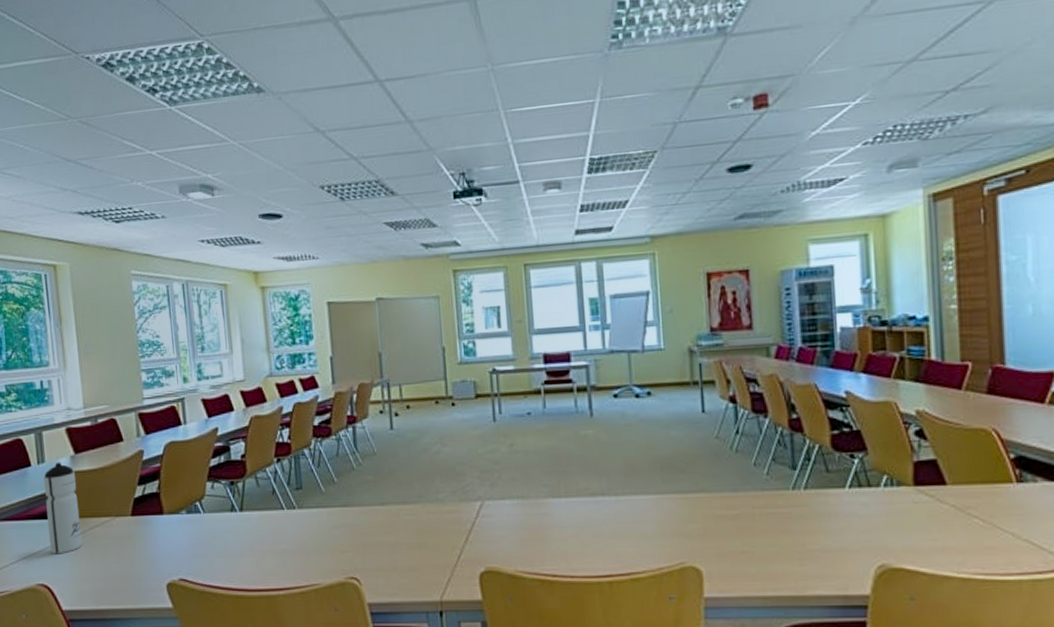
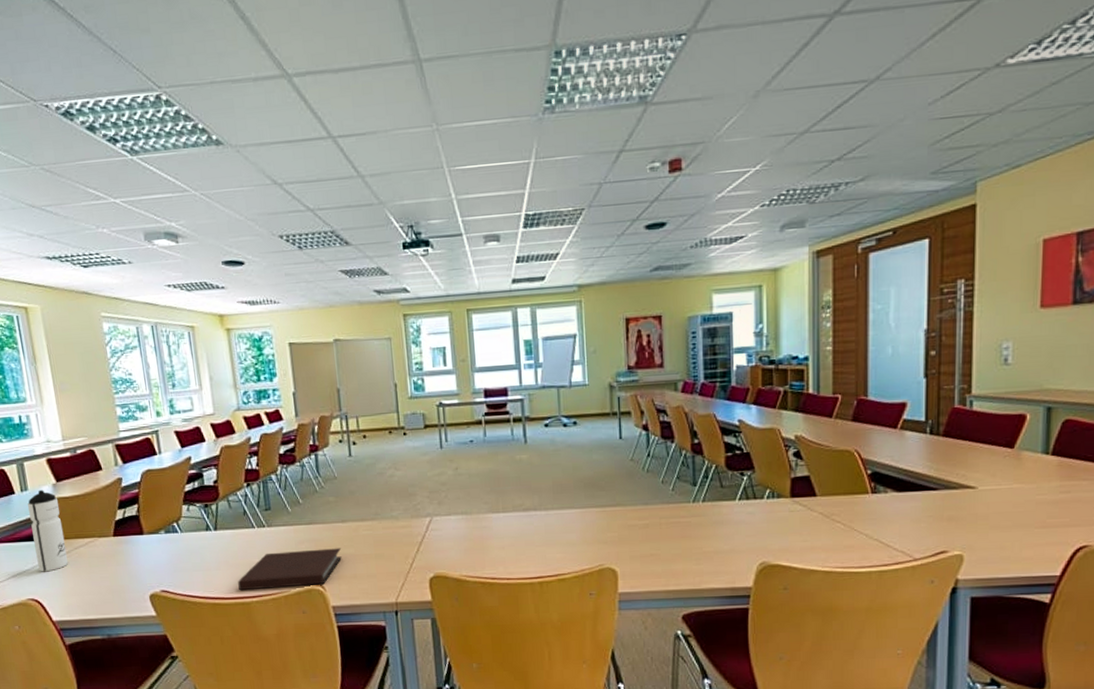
notebook: none [263,535,381,582] -> present [238,548,343,591]

